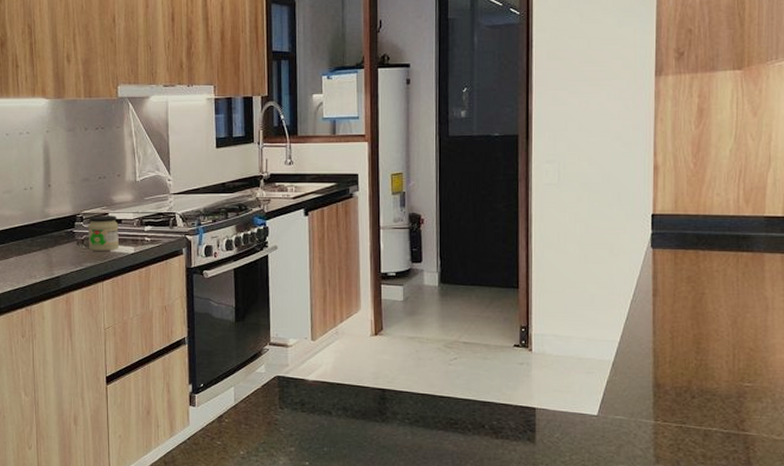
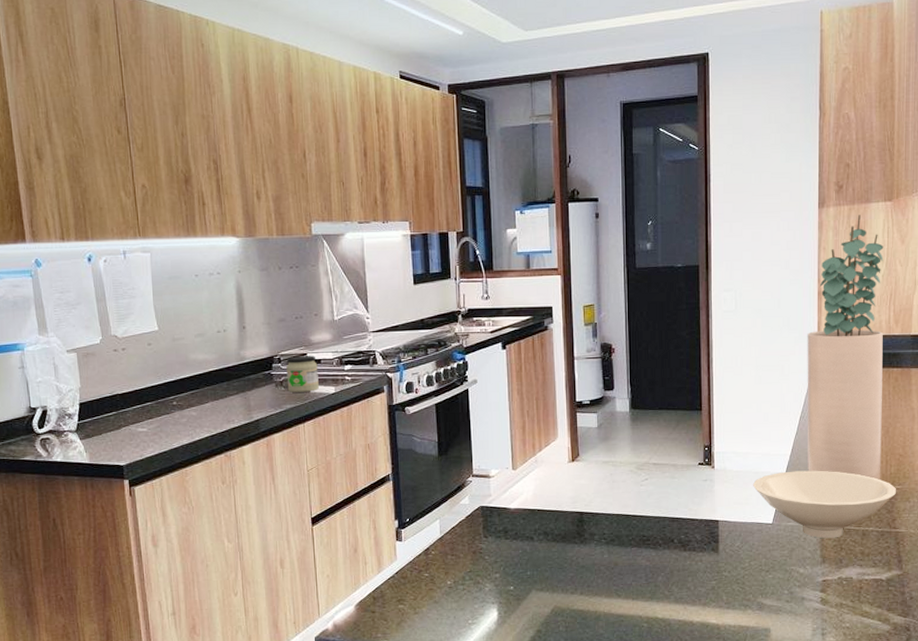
bowl: none [576,359,745,437] -> present [753,470,896,539]
vase: none [639,84,732,376] -> present [807,215,884,481]

